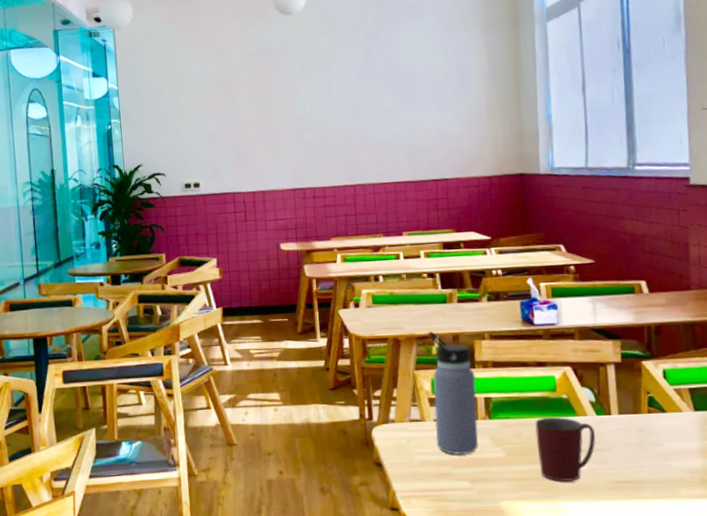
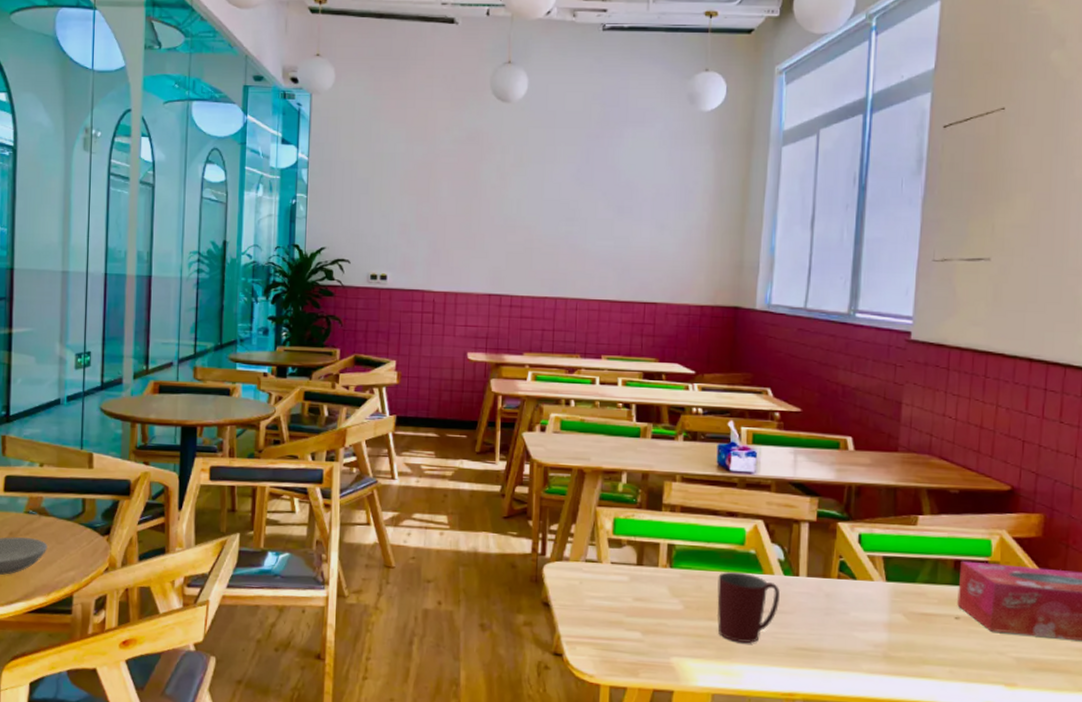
water bottle: present [427,331,478,455] -> none [610,466,662,603]

